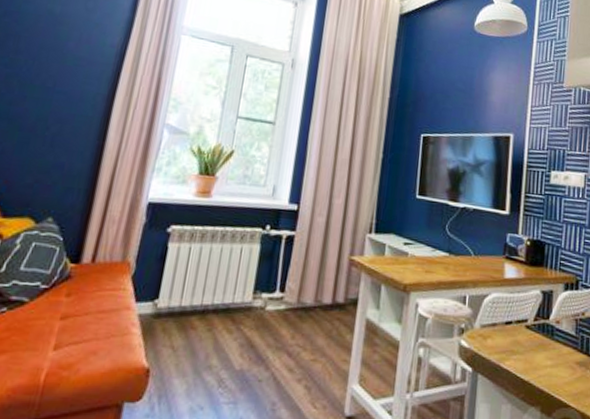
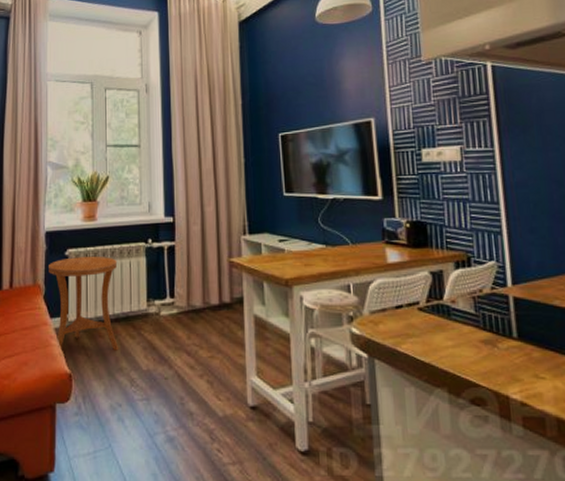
side table: none [139,235,228,346] -> present [47,257,119,351]

